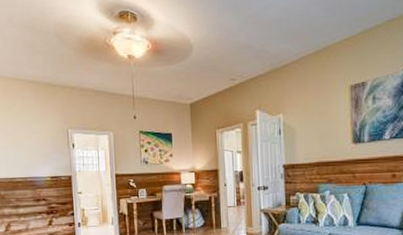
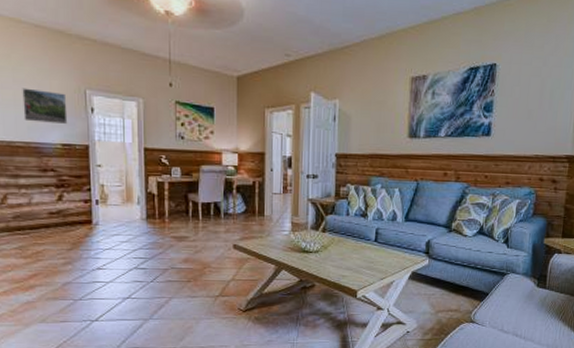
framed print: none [20,133,55,160] -> present [22,88,68,125]

